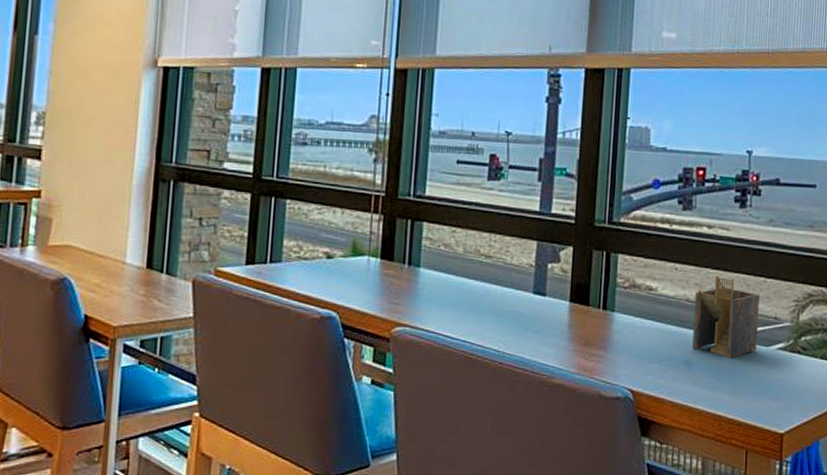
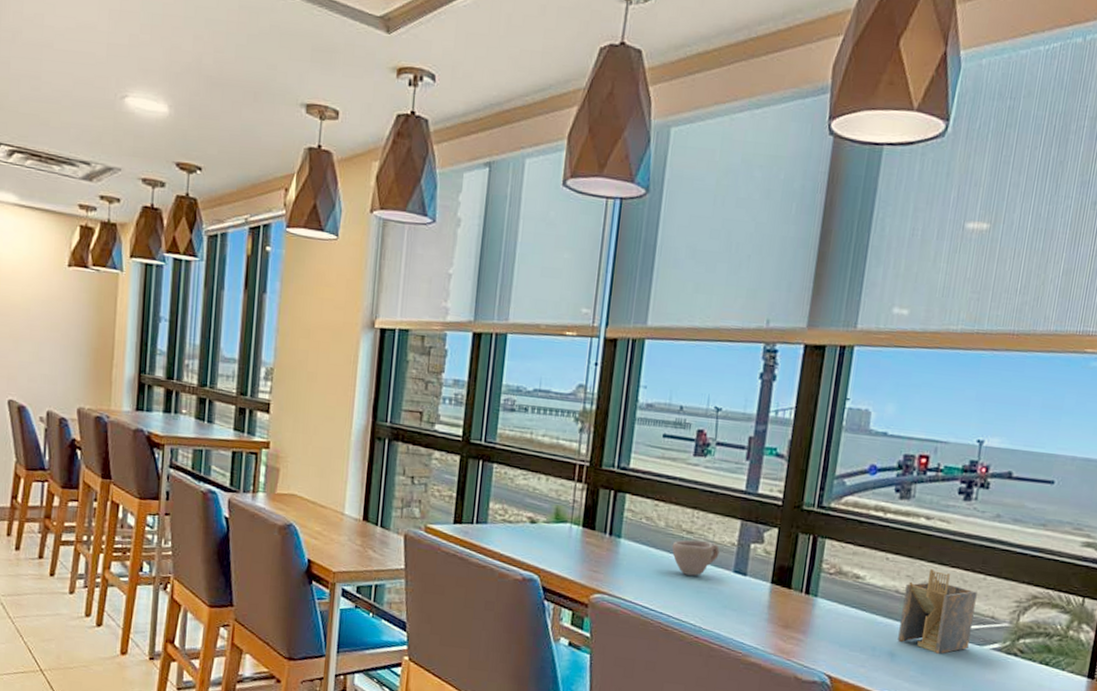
cup: none [471,263,518,300] -> present [672,539,720,576]

